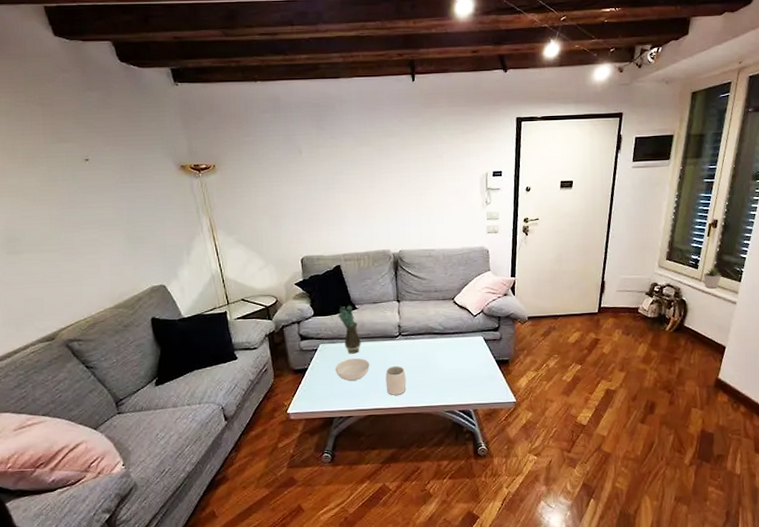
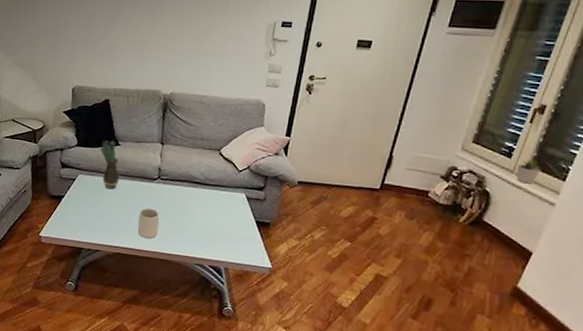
bowl: present [334,358,370,381] -> none [90,193,125,216]

